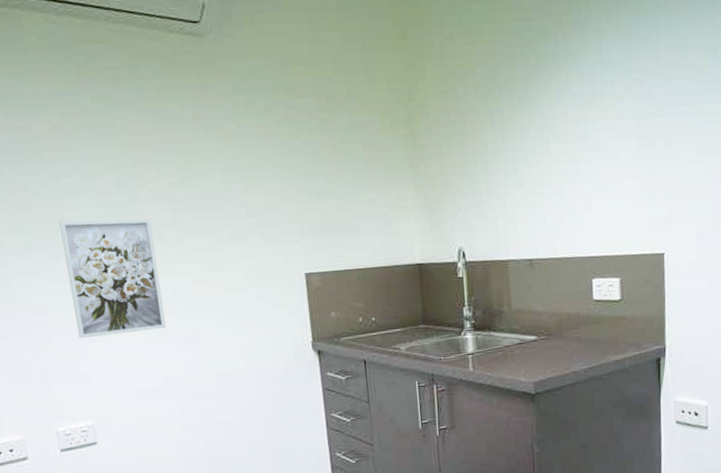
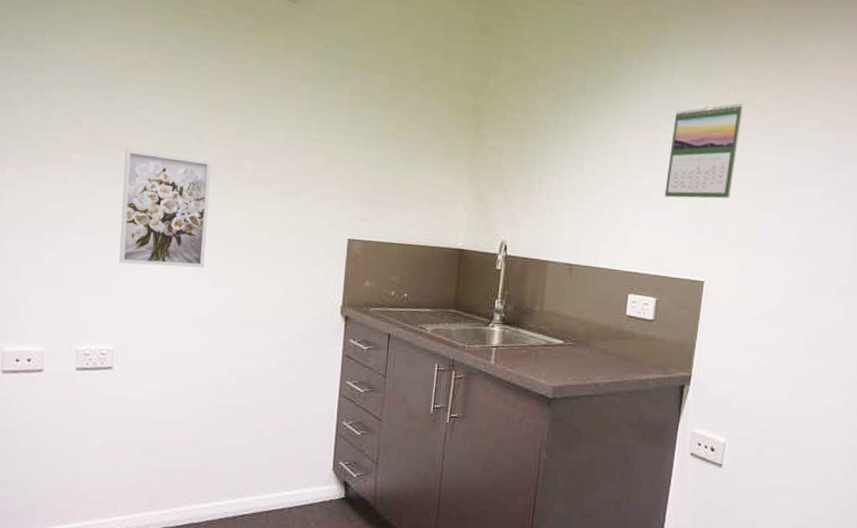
calendar: none [610,66,677,176] -> present [664,103,744,199]

